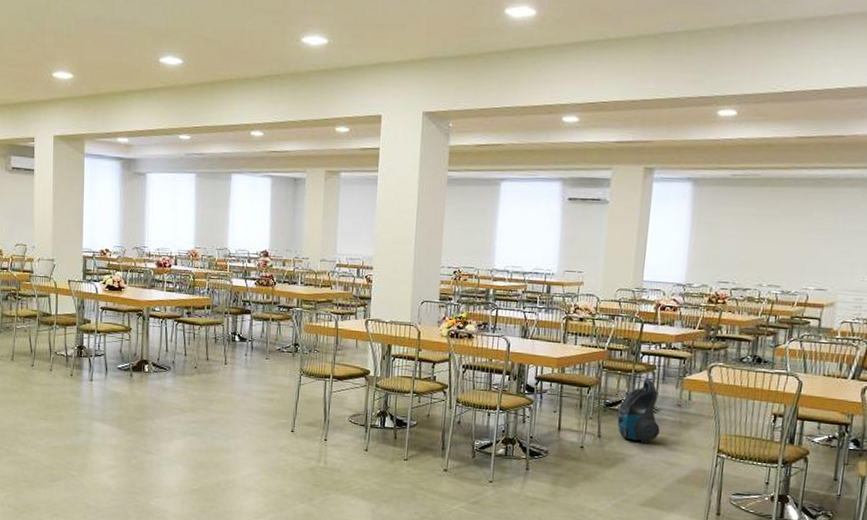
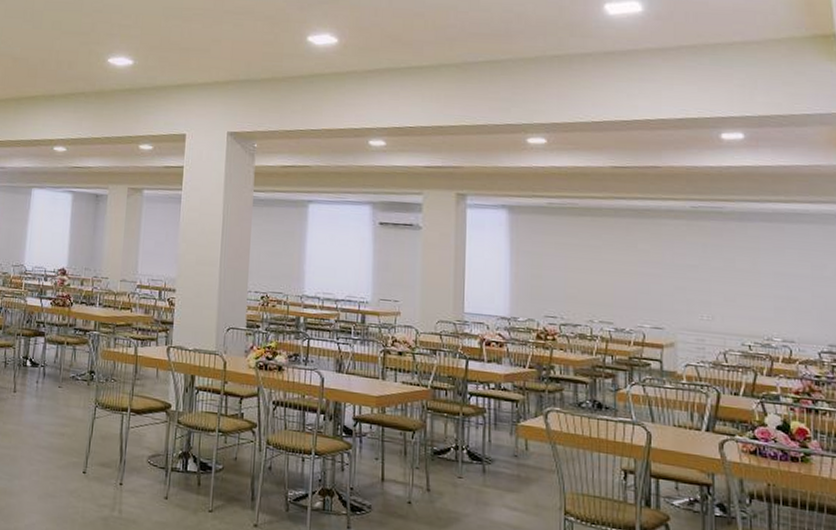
vacuum cleaner: present [617,378,660,444] -> none [446,423,496,501]

